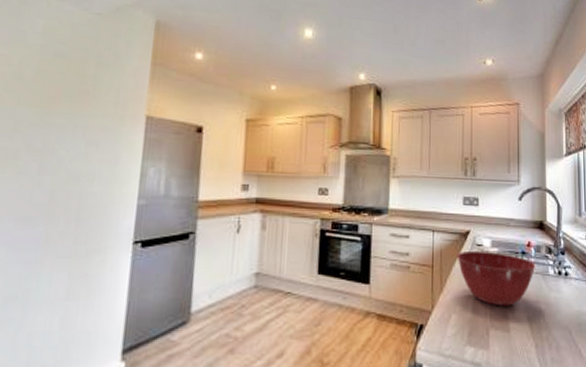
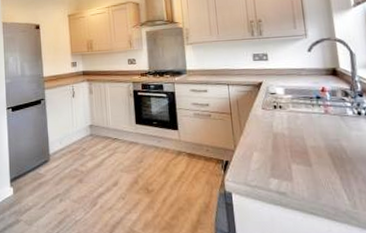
mixing bowl: present [457,250,536,306] -> none [252,98,333,145]

